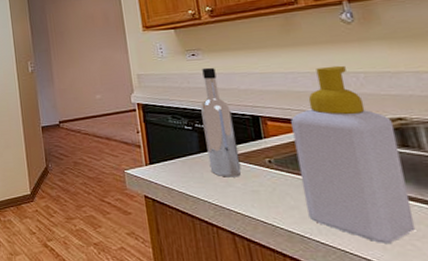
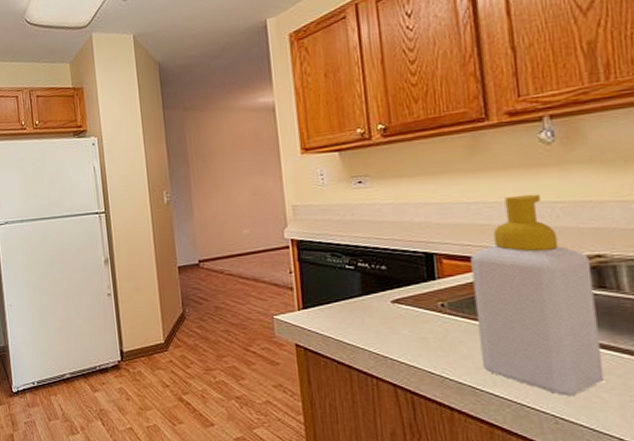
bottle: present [200,67,242,177] -> none [365,196,410,323]

